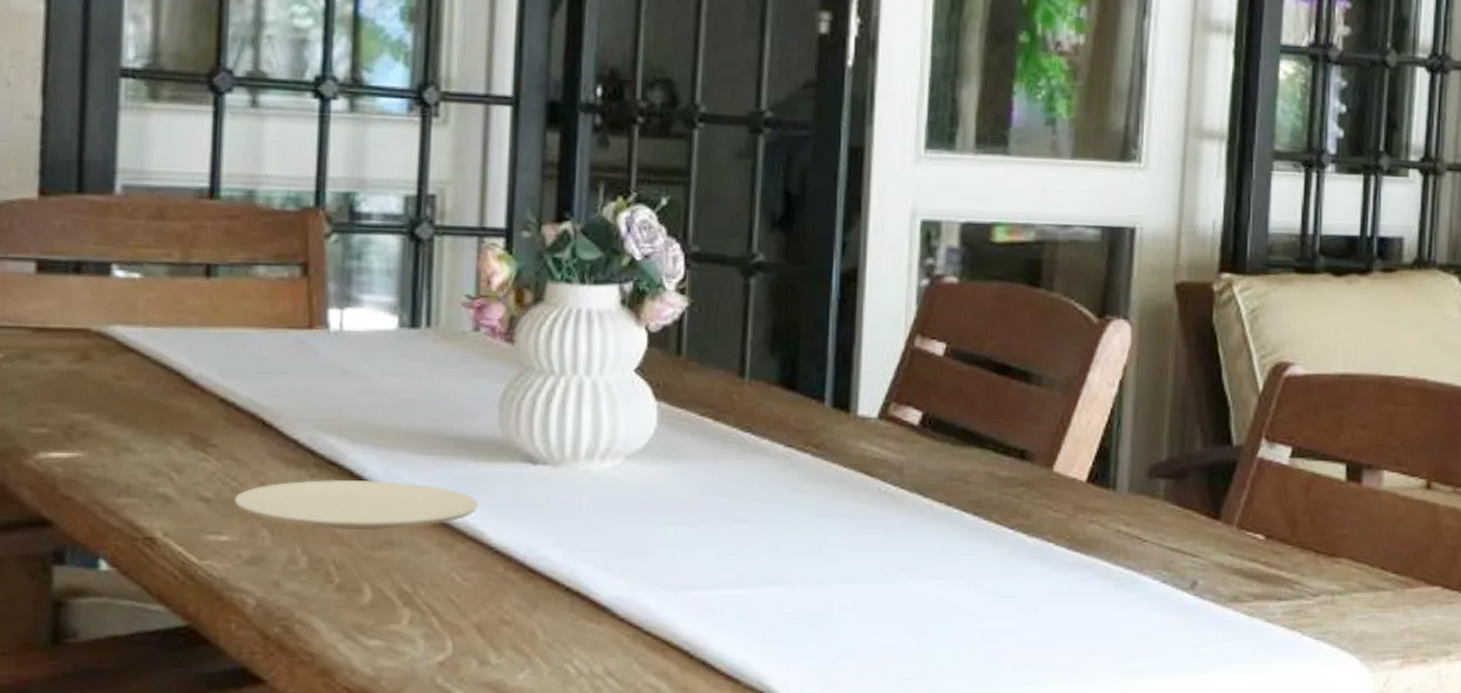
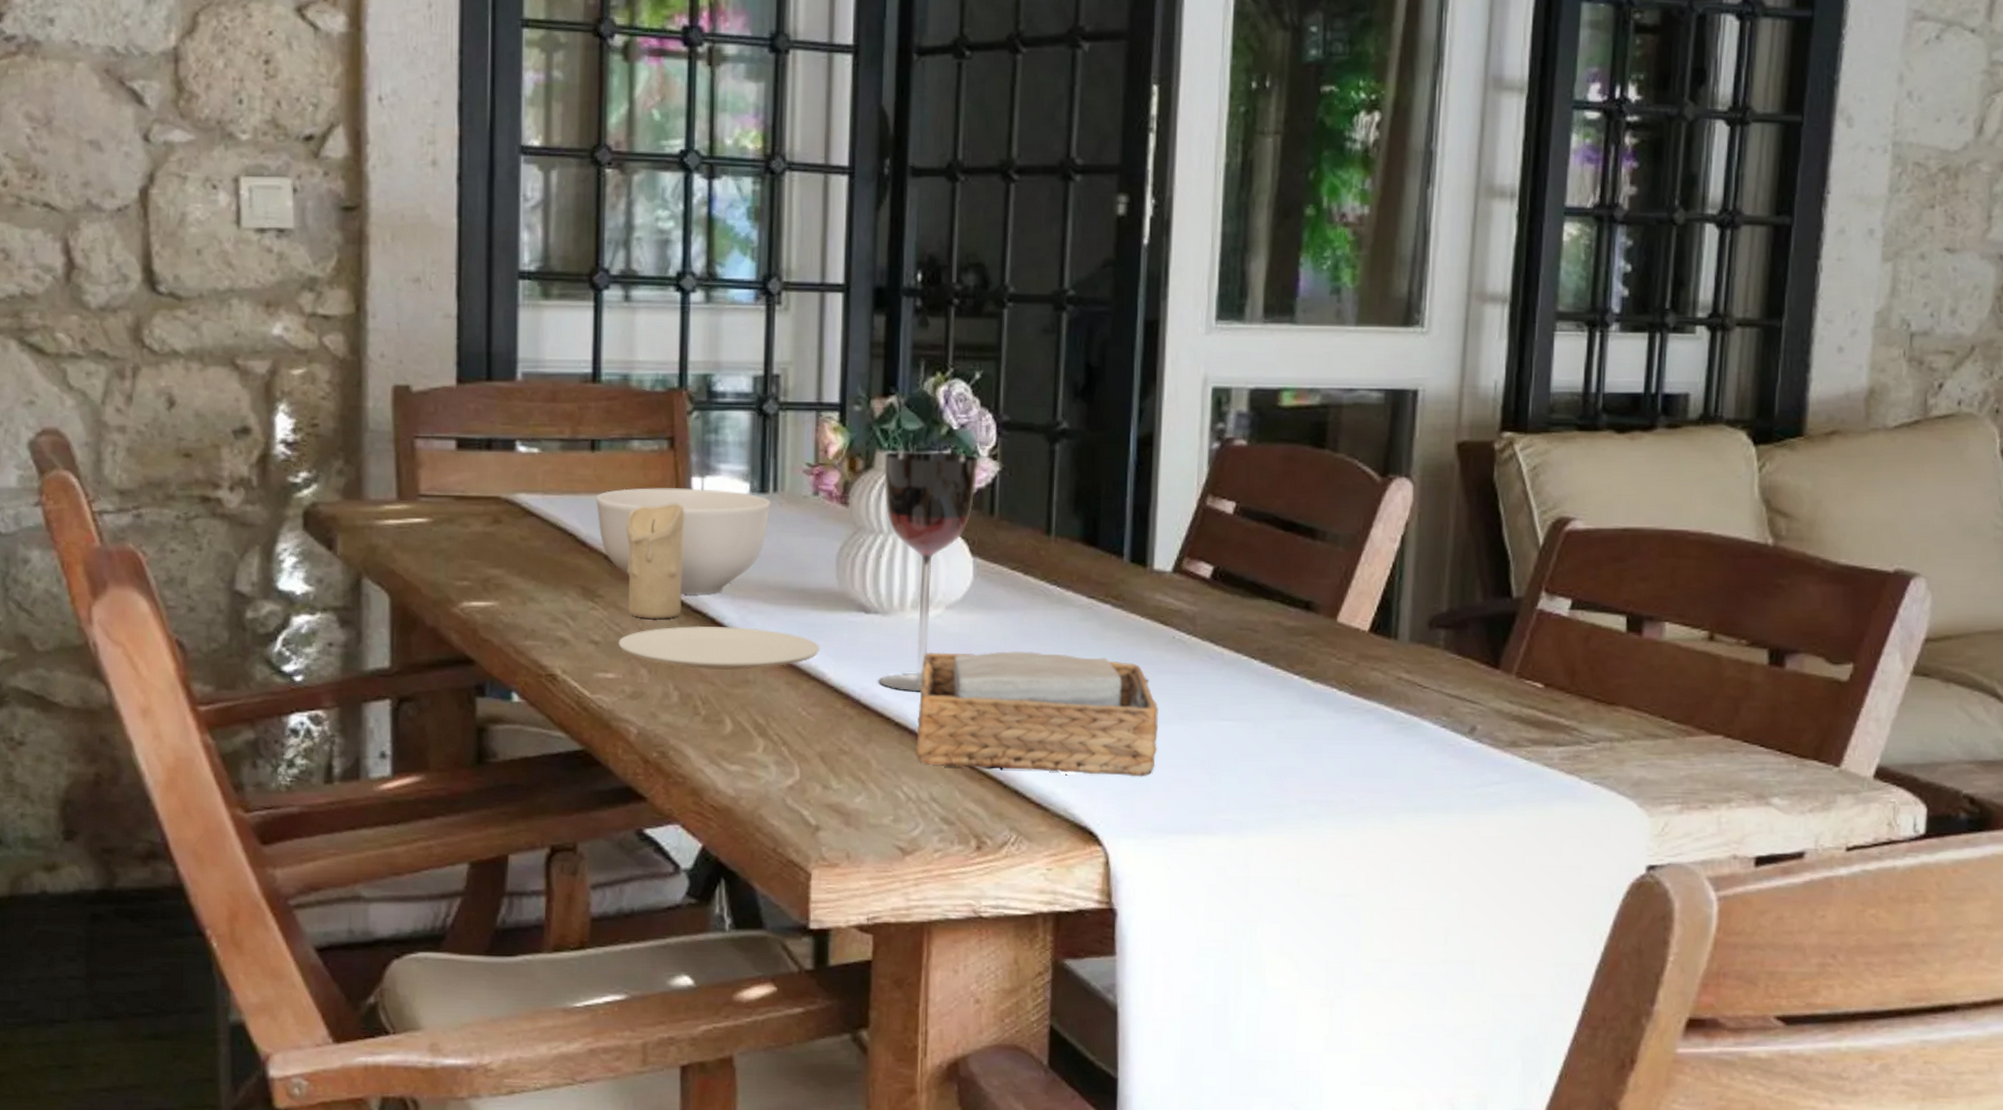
bowl: none [210,320,423,444] -> present [595,488,771,595]
candle: none [246,338,319,472] -> present [625,503,685,619]
wineglass: none [546,282,664,552] -> present [878,450,978,692]
napkin holder: none [589,506,863,643] -> present [916,651,1159,777]

